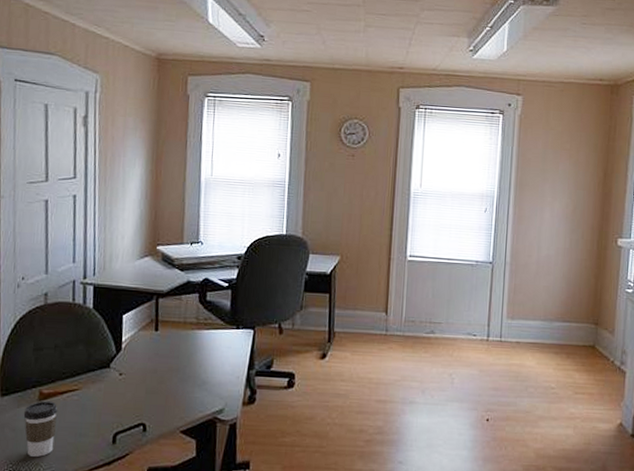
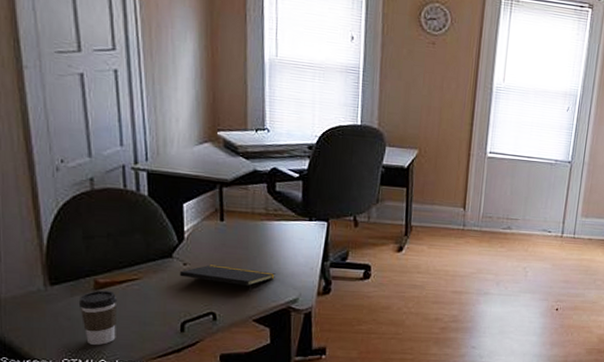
notepad: none [116,374,203,405] -> present [180,265,275,294]

